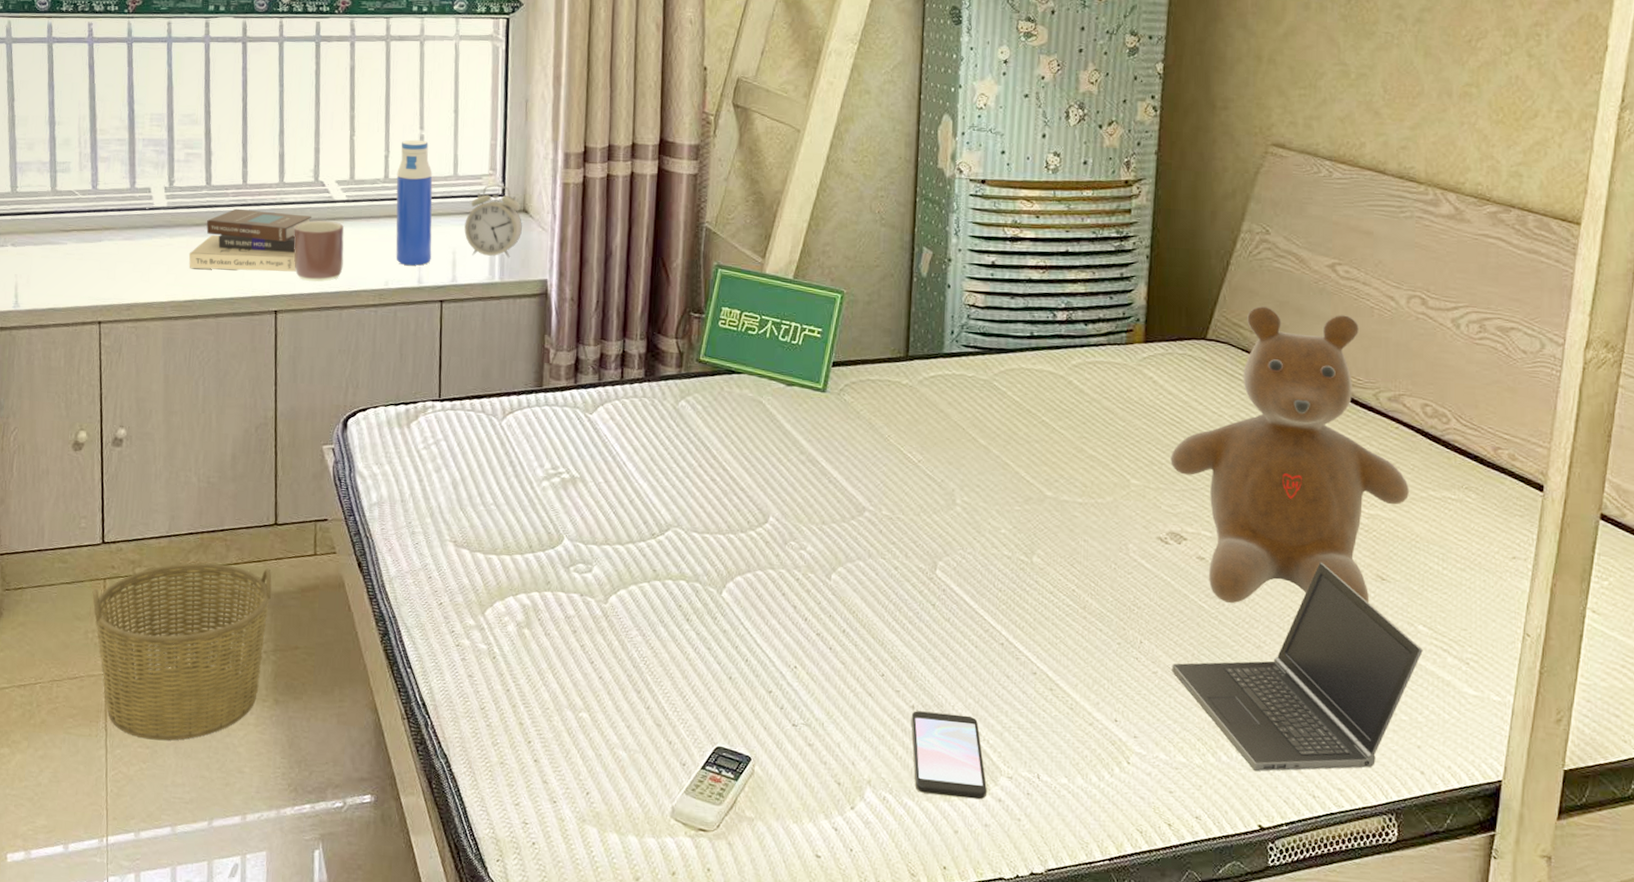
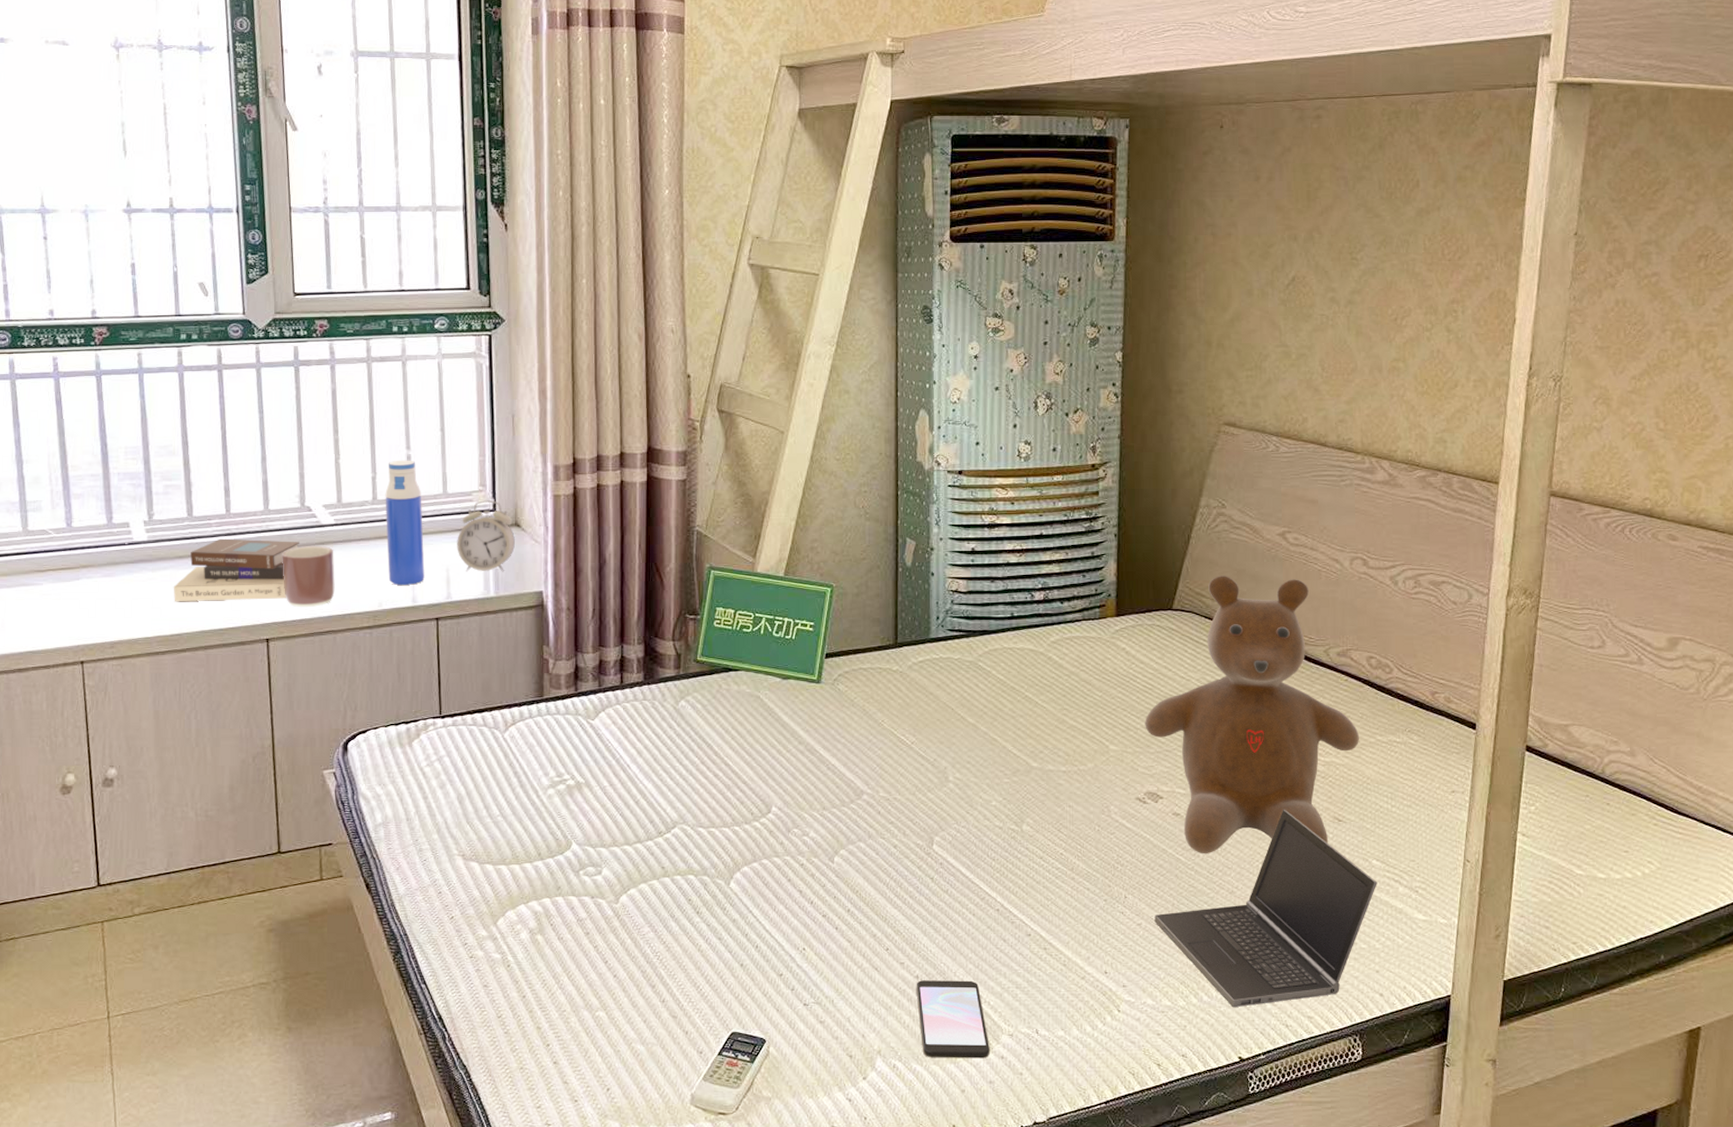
basket: present [92,562,272,741] -> none [90,897,278,1079]

